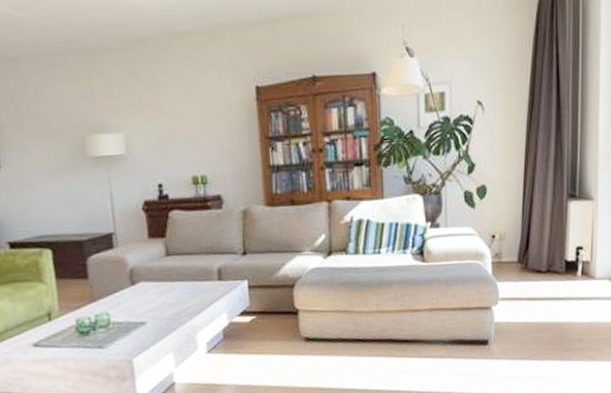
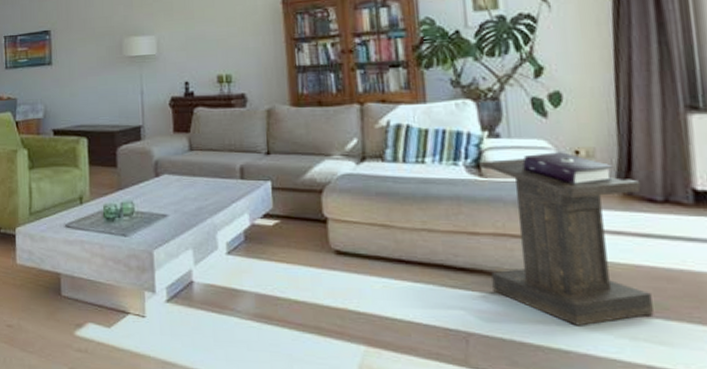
lectern: none [423,237,533,374] -> present [479,152,654,326]

